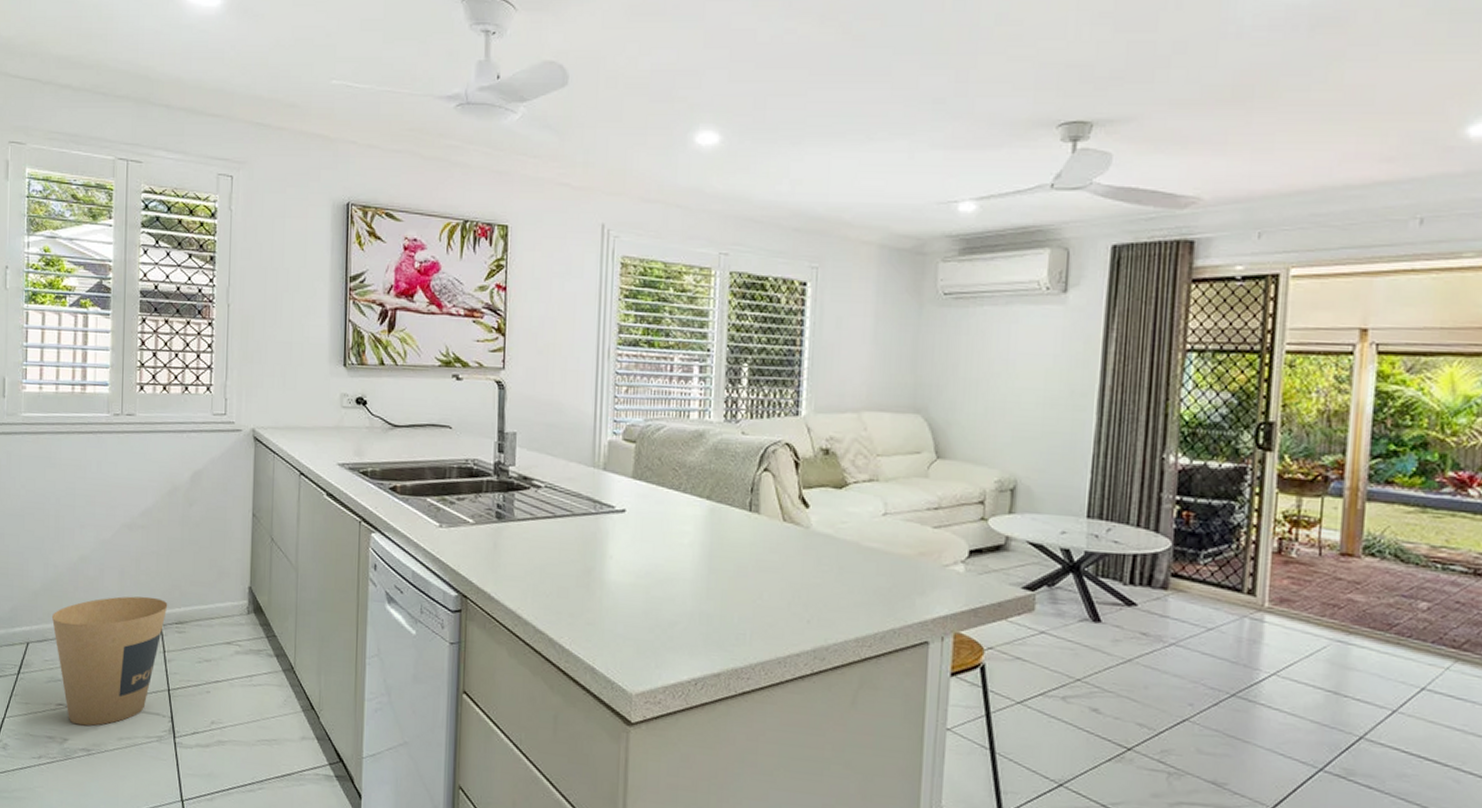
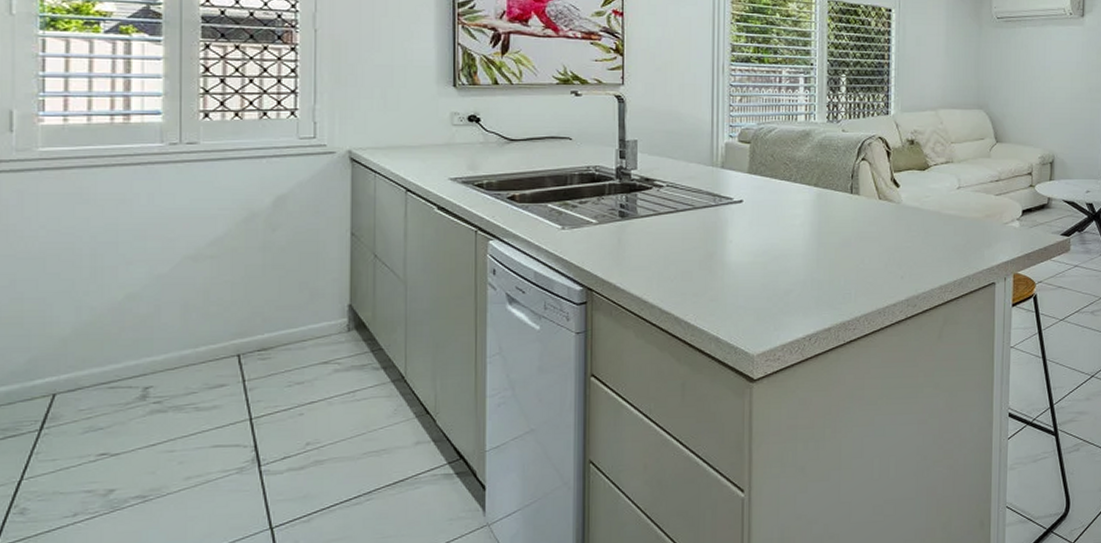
trash can: present [52,596,168,726] -> none [89,327,247,473]

